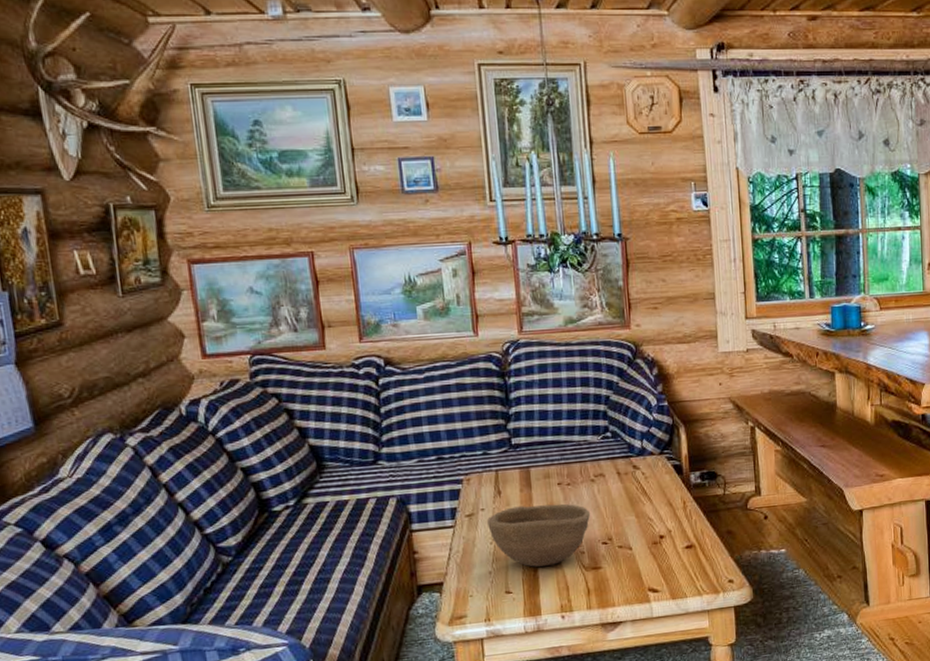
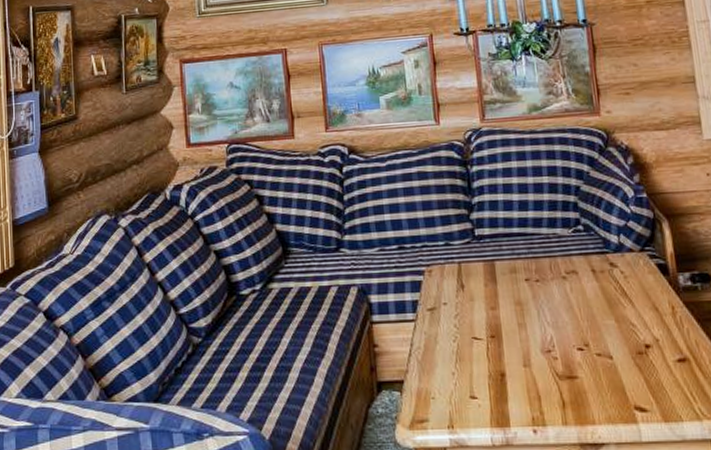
bowl: present [487,503,591,567] -> none [450,301,563,371]

